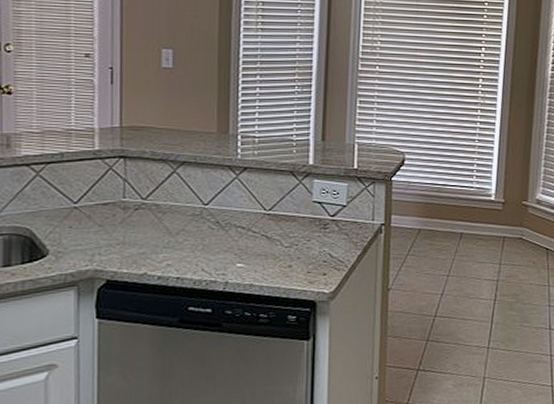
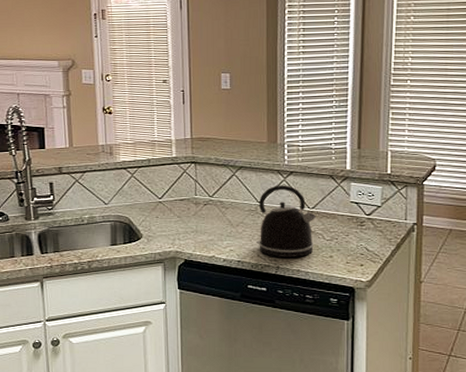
kettle: none [201,183,274,270] -> present [256,185,317,257]

